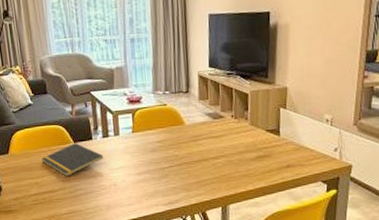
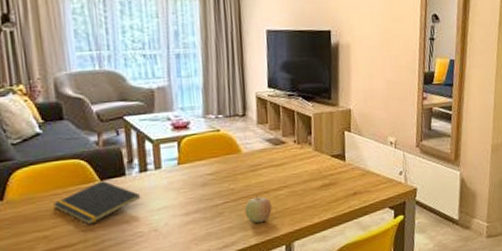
fruit: none [186,162,210,186] -> present [244,195,272,223]

